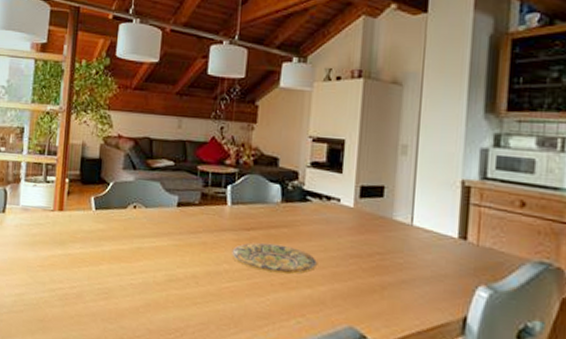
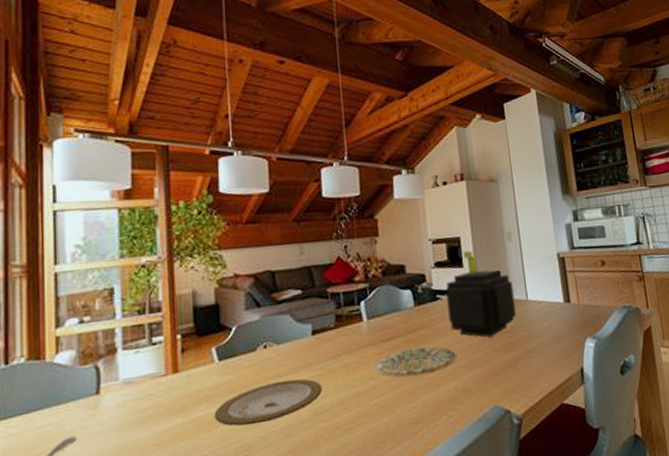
plate: none [85,240,179,275] -> present [214,378,322,426]
plant pot: none [316,156,397,254] -> present [446,251,516,338]

